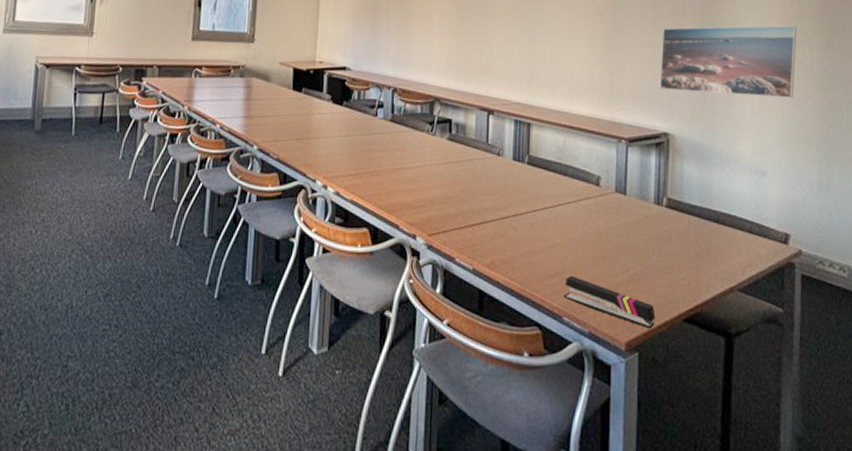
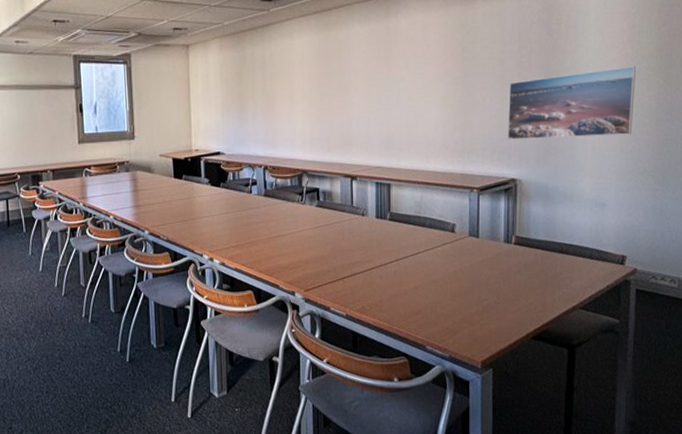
stapler: present [564,275,655,329] -> none [427,311,507,349]

